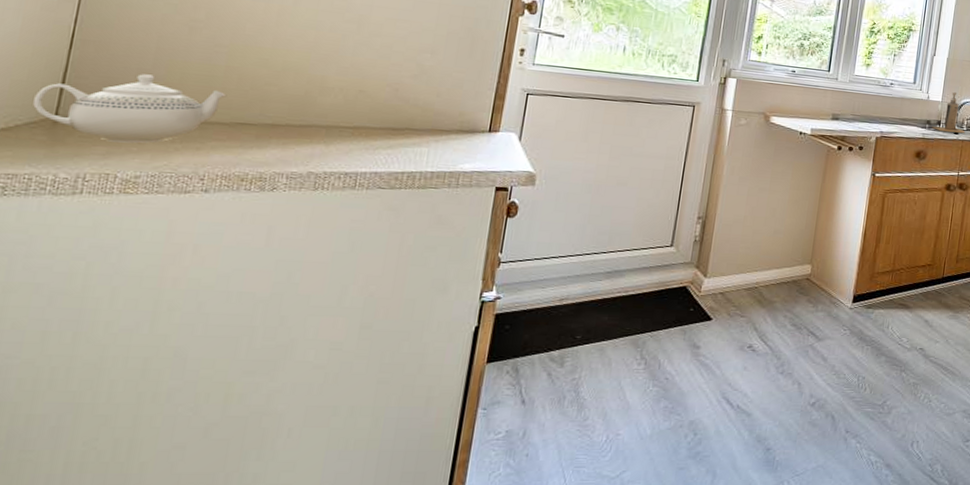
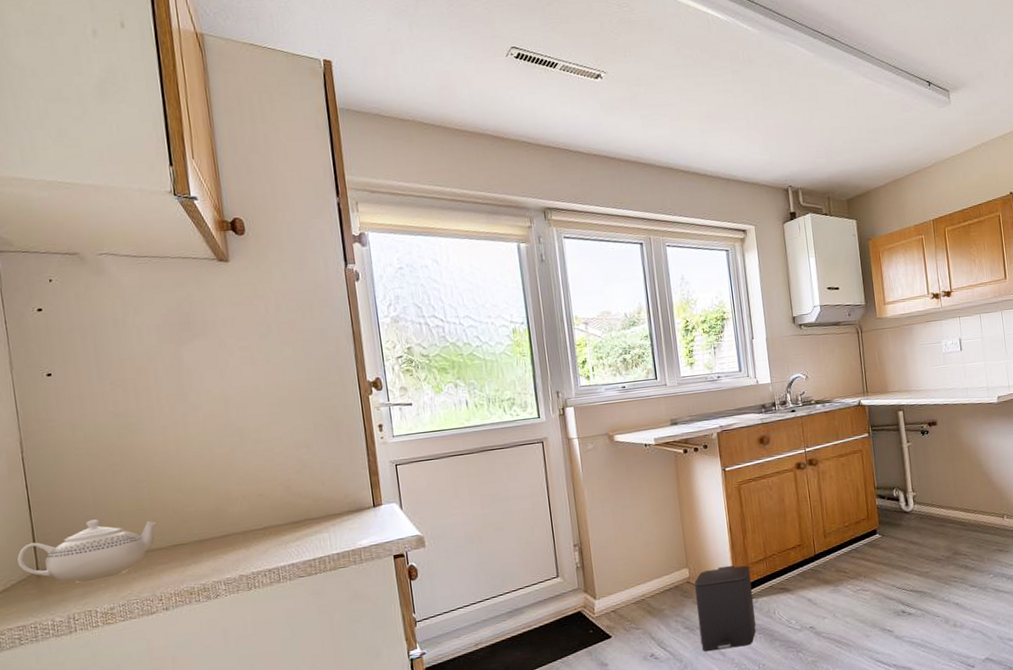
pedal bin: none [804,270,875,355] -> present [694,565,756,651]
soap dispenser: present [932,91,965,133] -> none [768,370,802,413]

